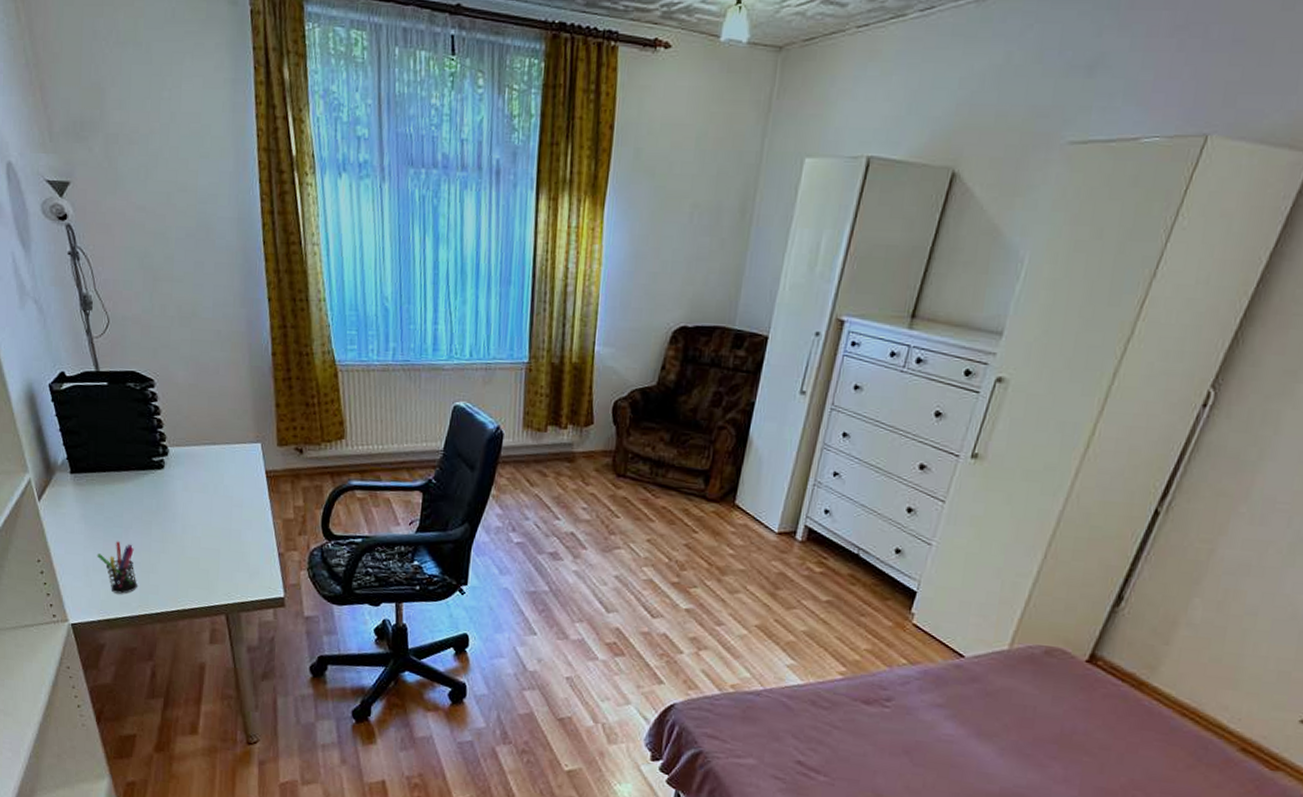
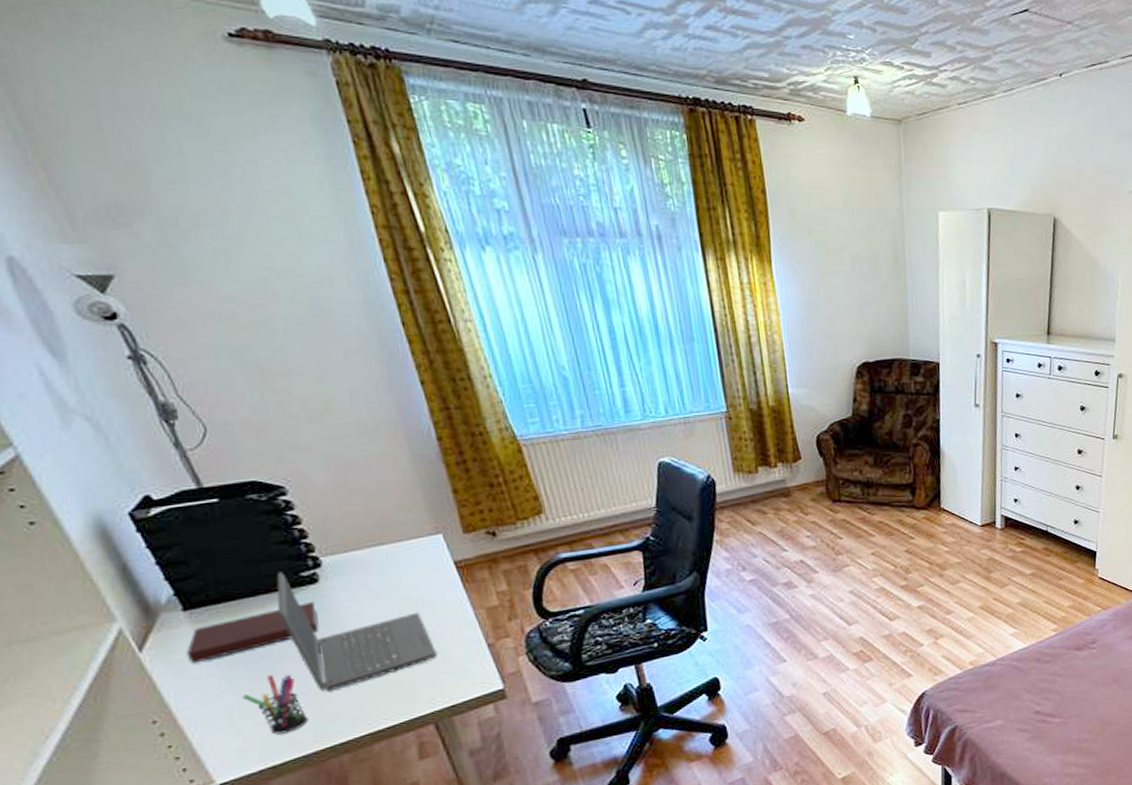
notebook: none [67,484,160,520] -> present [186,601,319,664]
laptop computer: none [131,454,239,566] -> present [276,572,438,692]

